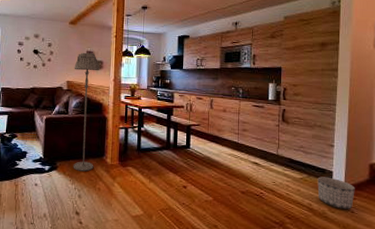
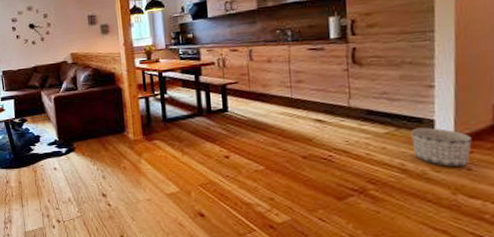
floor lamp: present [73,52,100,172] -> none [76,16,115,151]

